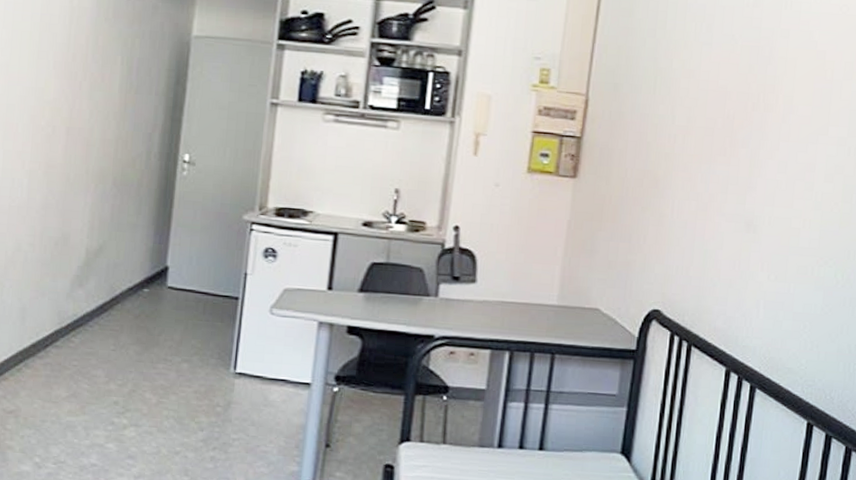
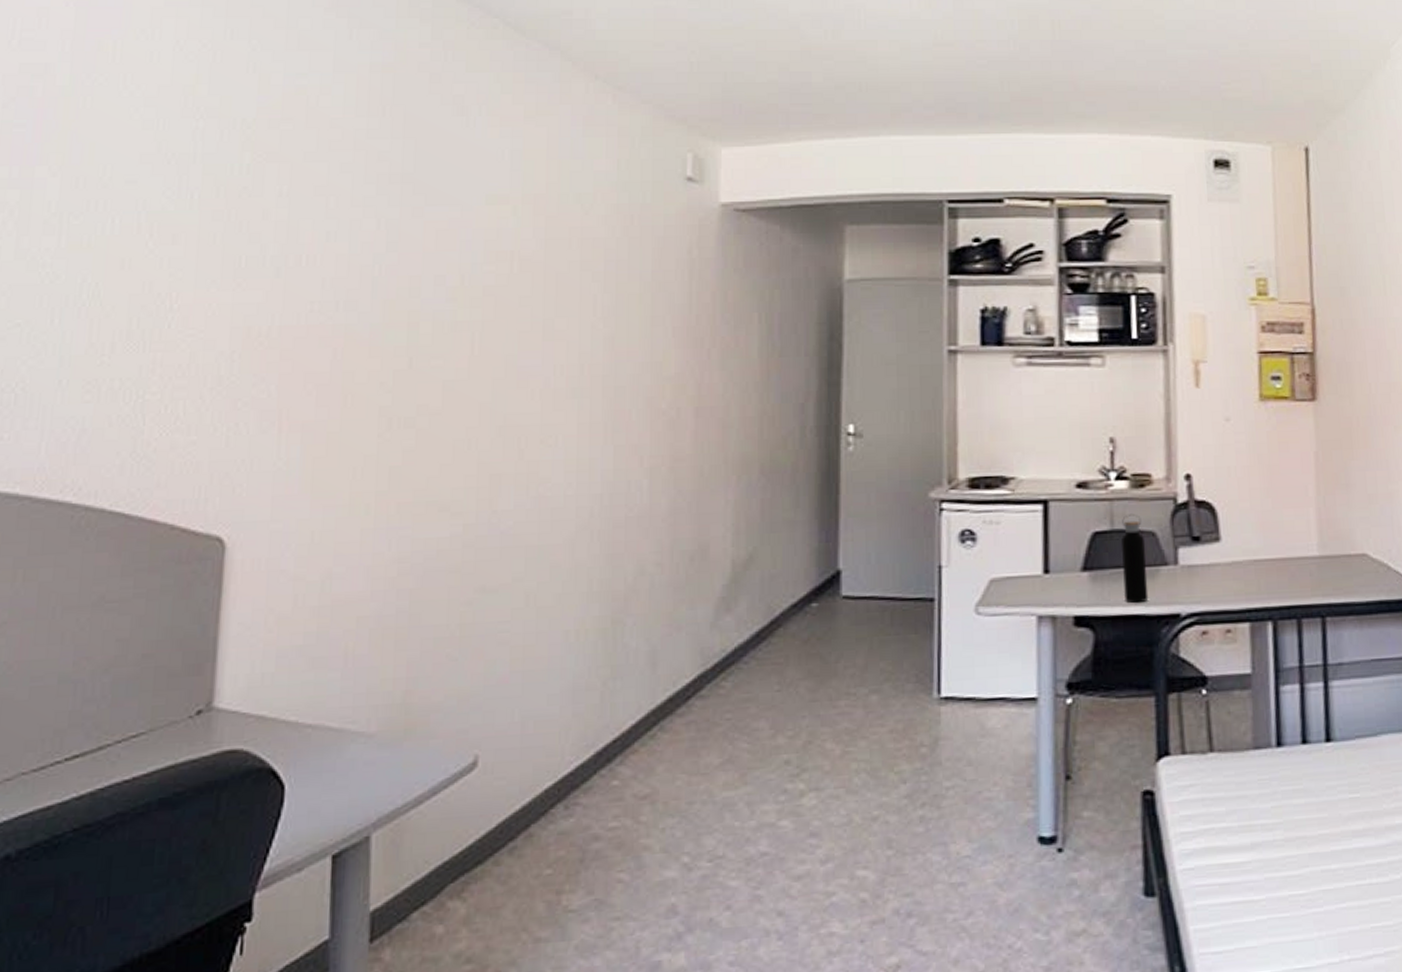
water bottle: none [390,251,413,322] -> present [1121,513,1149,603]

